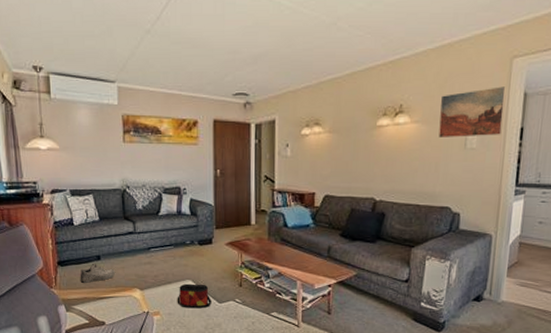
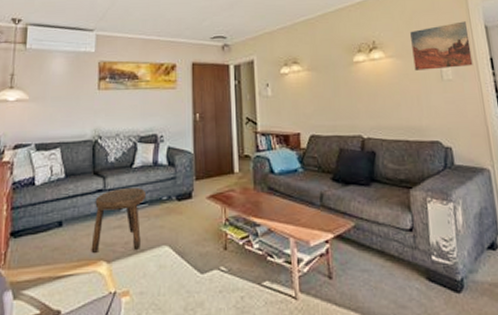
shoe: present [80,264,116,283] -> none [35,232,79,258]
stool: none [126,232,171,282] -> present [91,188,145,253]
bag: present [177,283,211,309] -> none [150,249,192,284]

